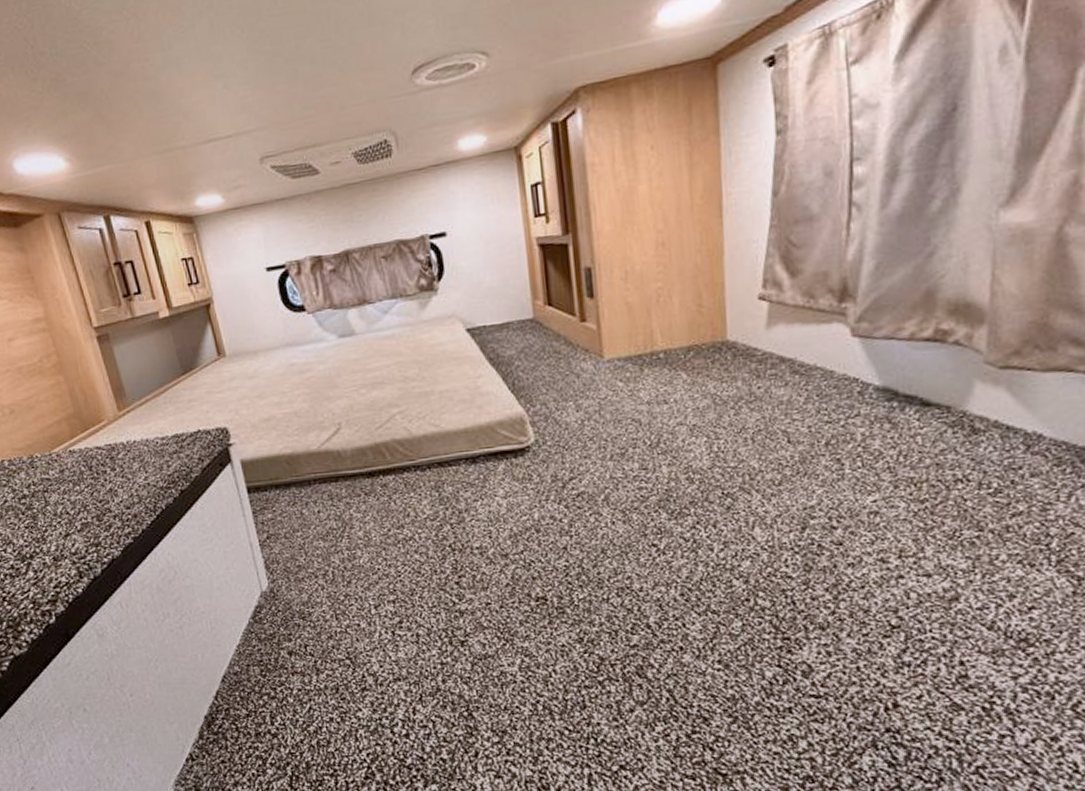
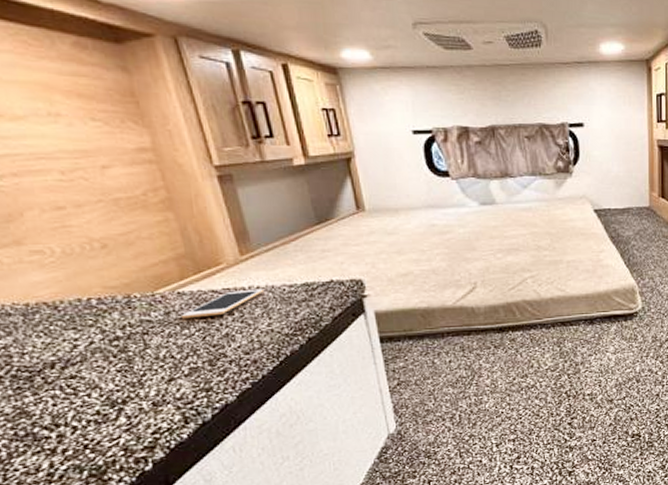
cell phone: none [72,443,140,476] -> present [180,289,265,319]

